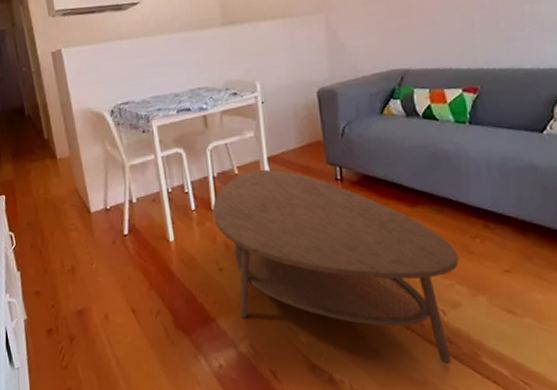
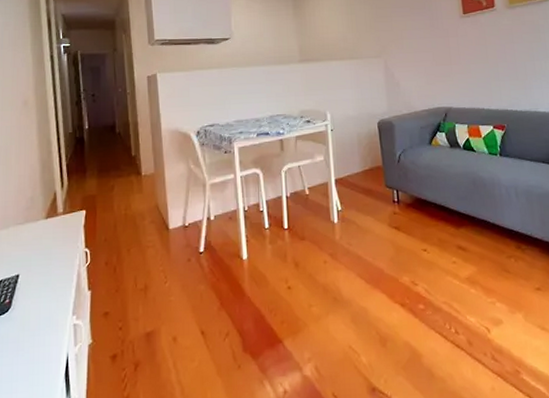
coffee table: present [212,169,459,363] -> none [284,190,498,382]

